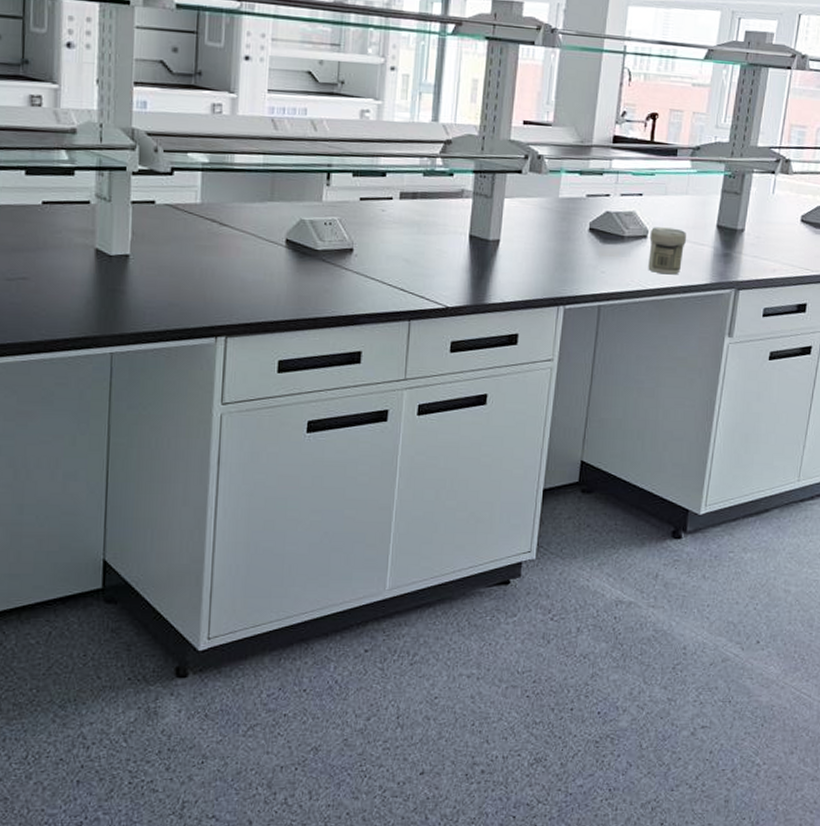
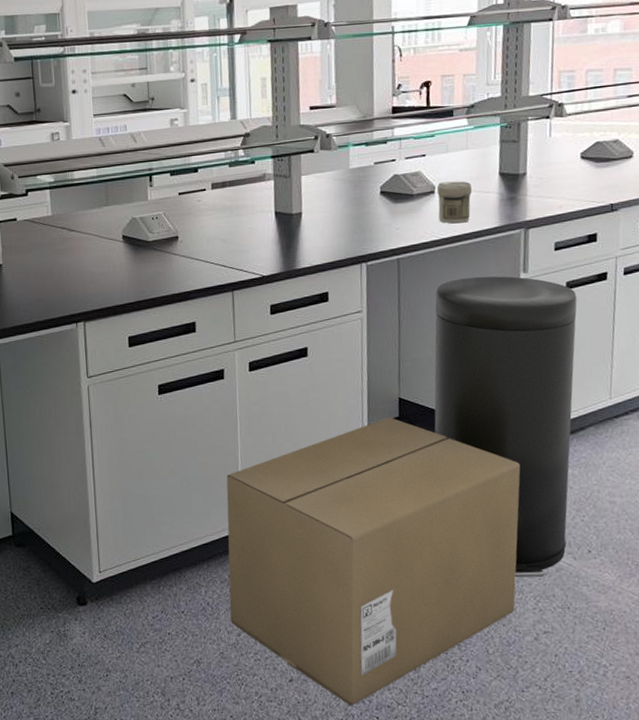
box: none [360,481,700,804] -> present [226,417,521,706]
pedal bin: none [615,335,779,667] -> present [434,276,577,578]

